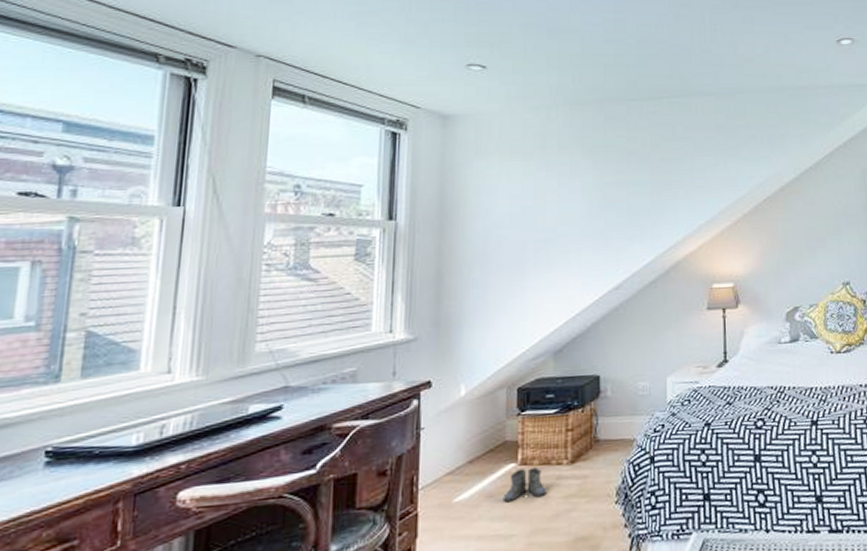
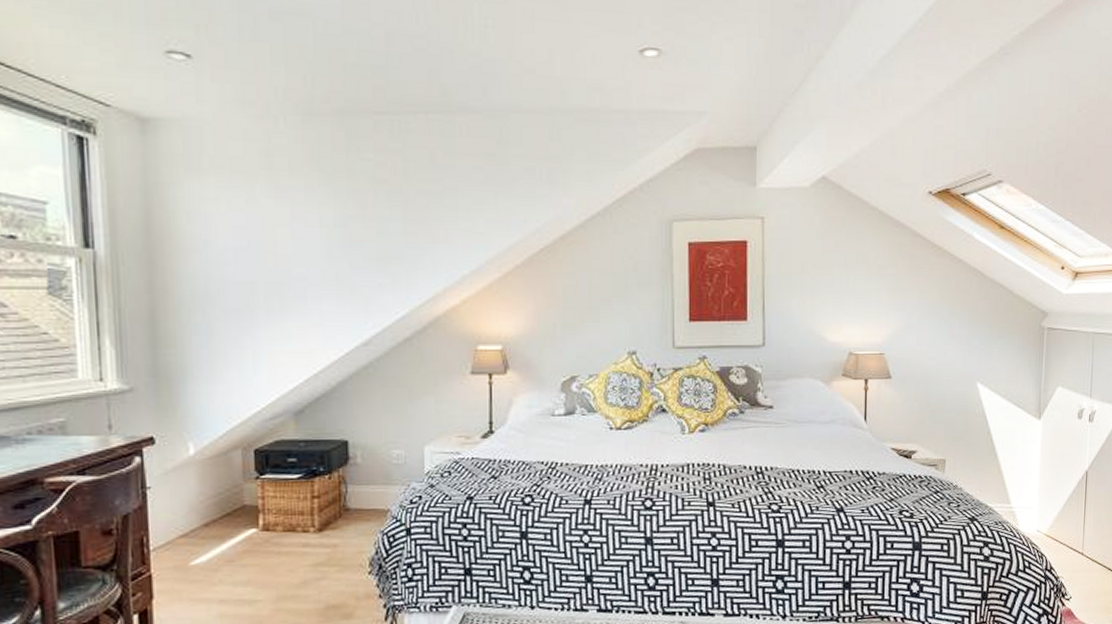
boots: present [503,467,546,503] -> none [244,534,292,568]

